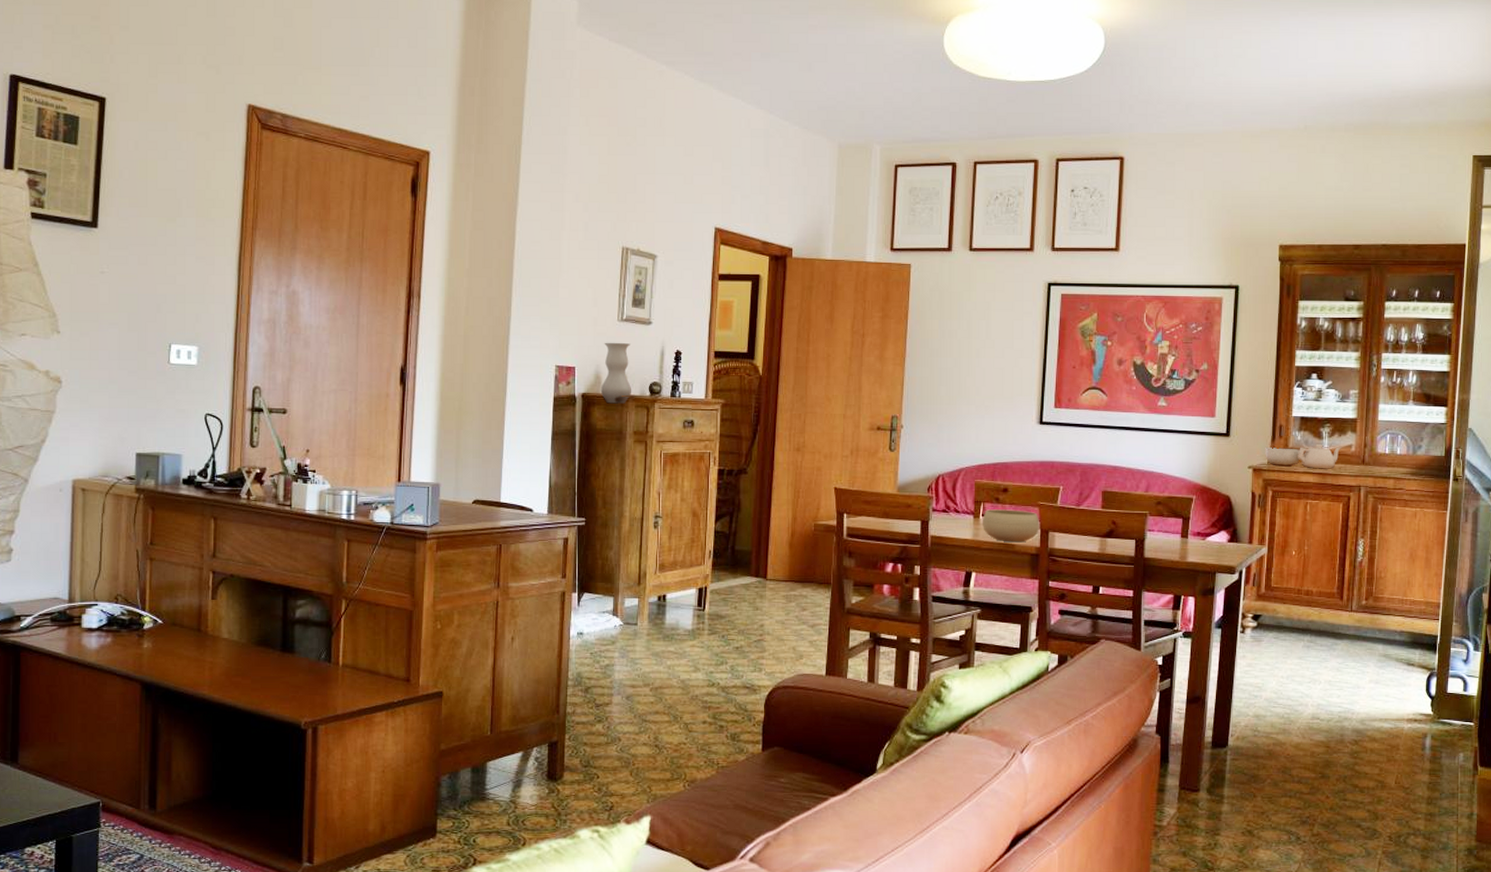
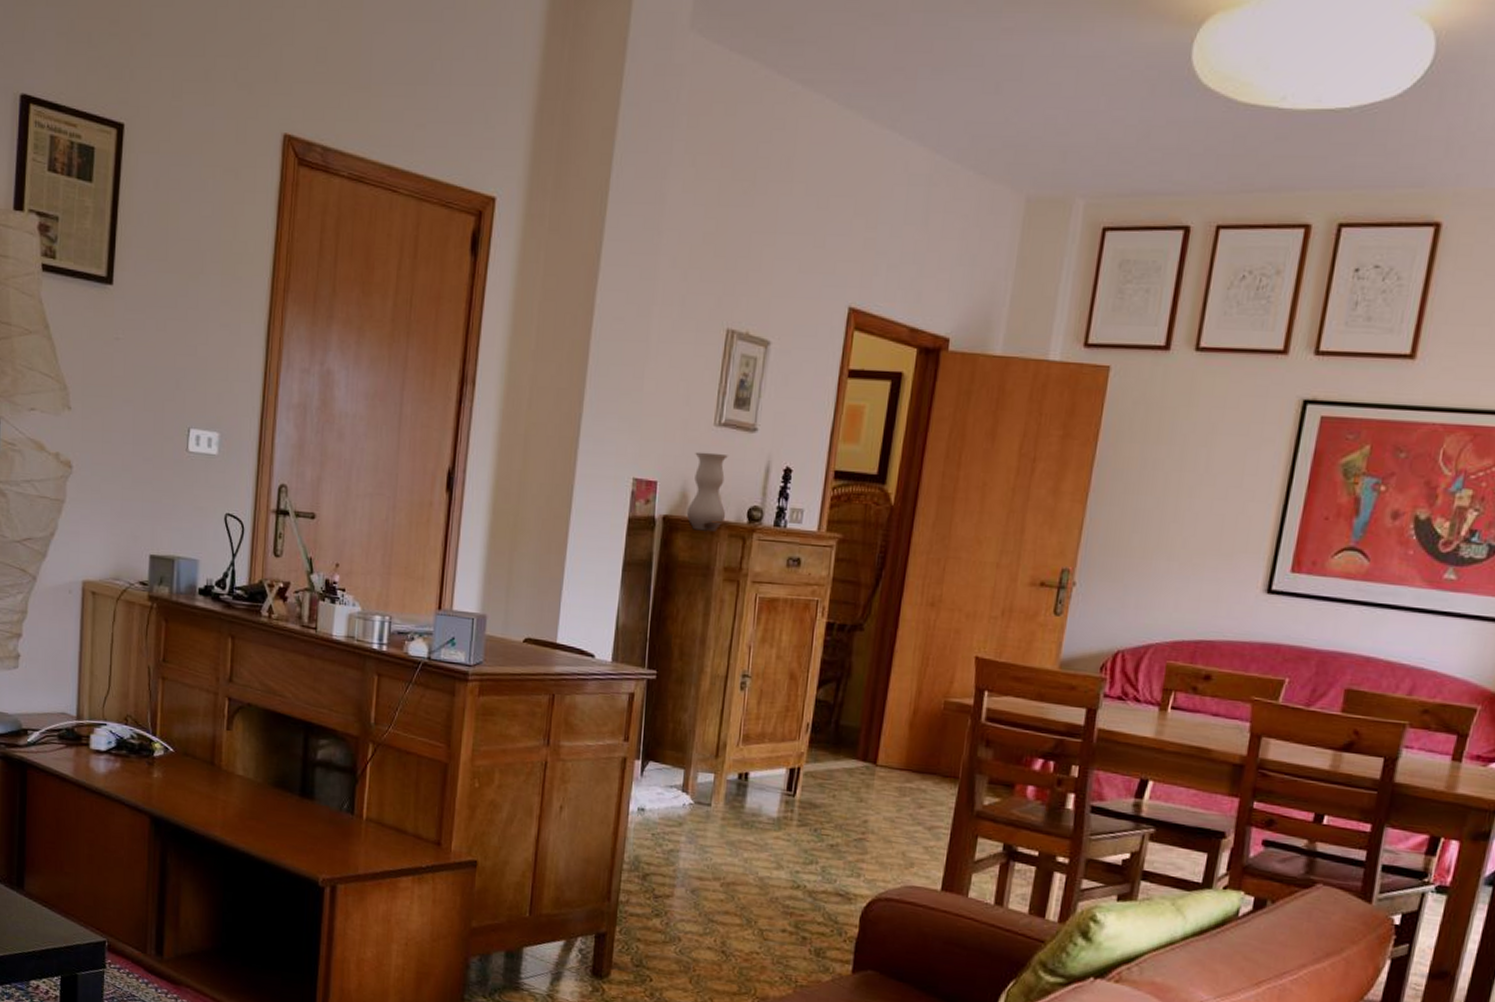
bowl: present [982,509,1040,543] -> none [1169,701,1251,748]

